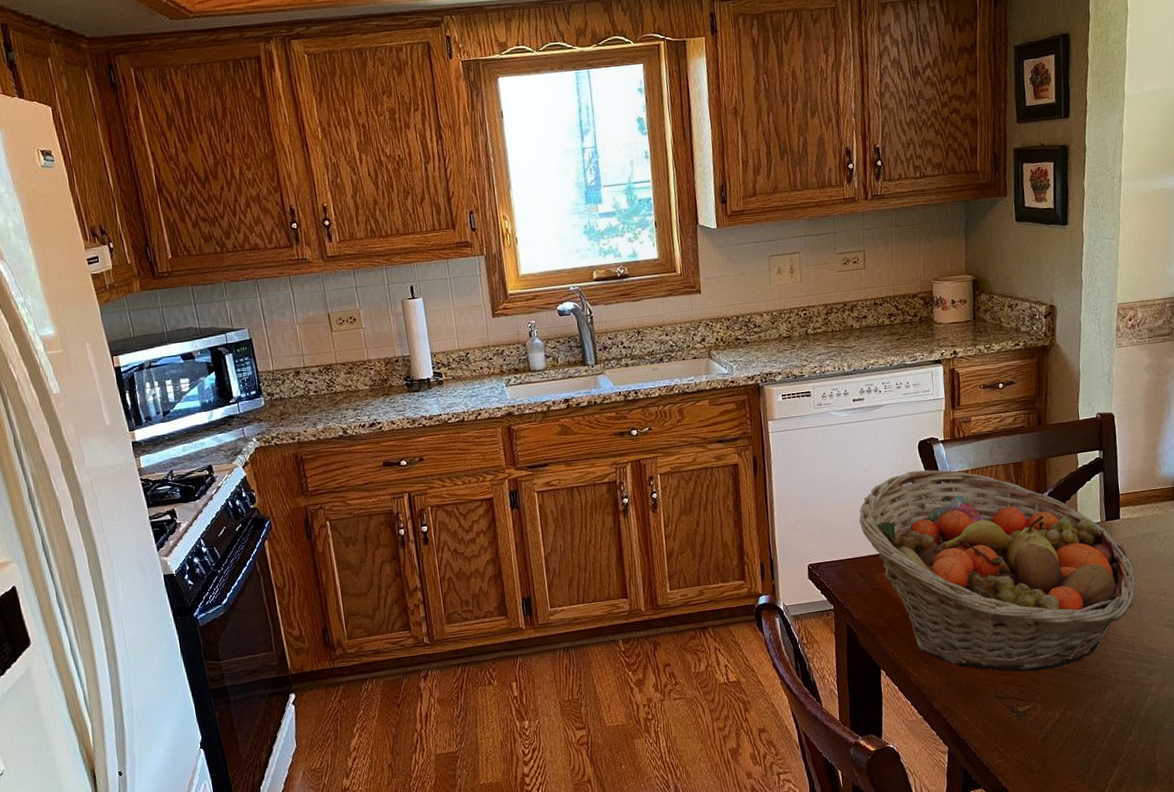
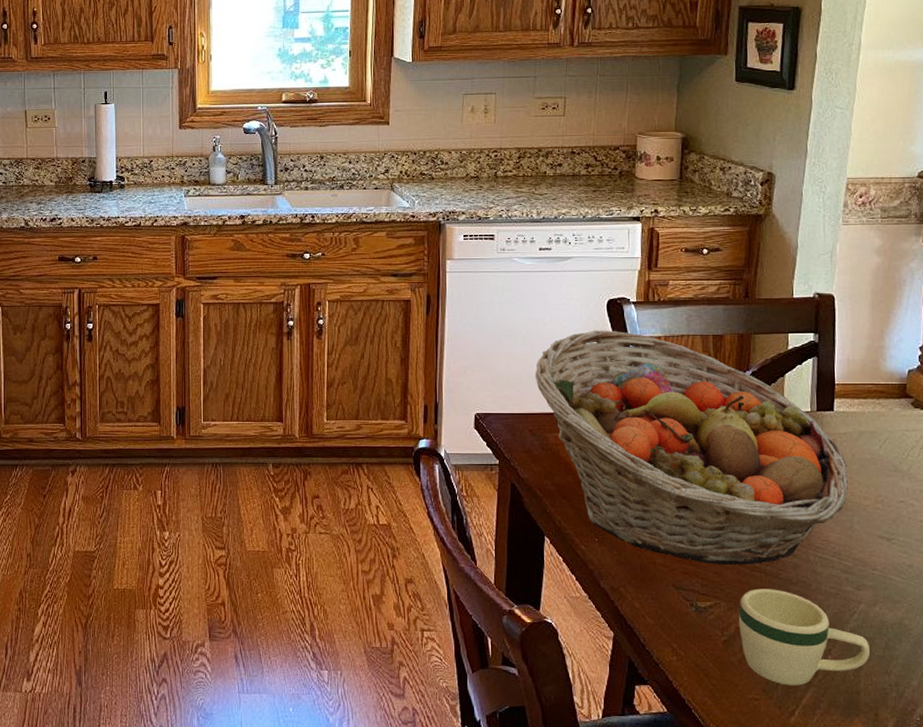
mug: none [1053,685,1163,768] -> present [739,588,870,686]

